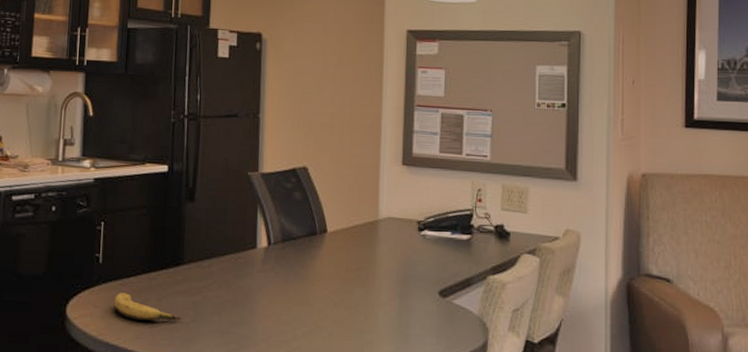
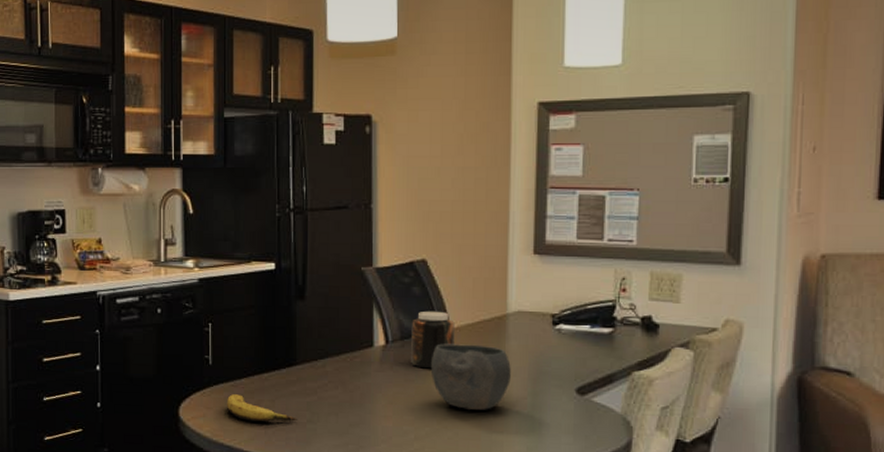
jar: none [291,215,332,270] -> present [411,310,455,369]
bowl: none [308,246,381,311] -> present [430,343,511,410]

